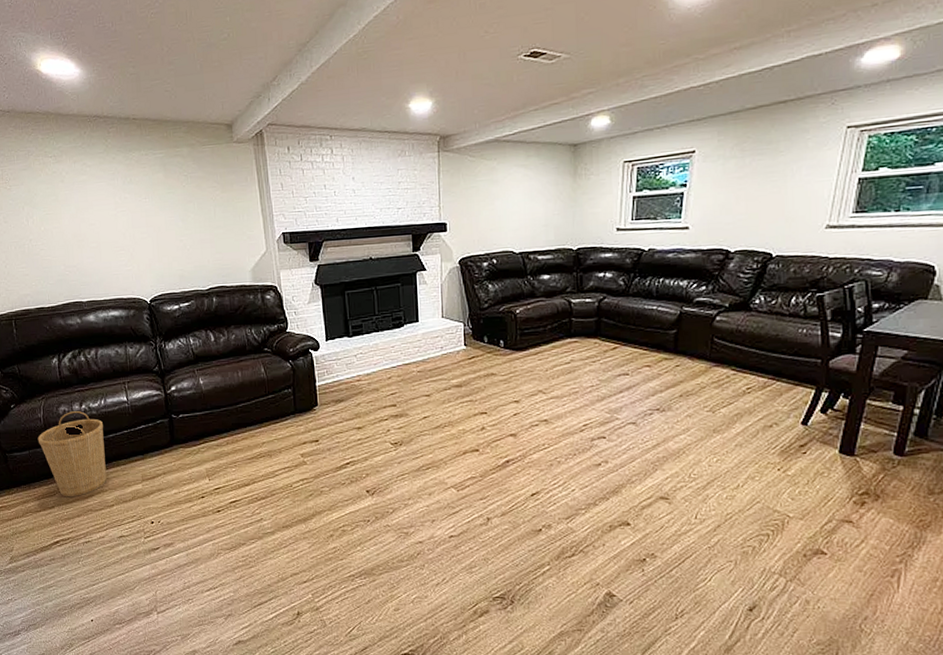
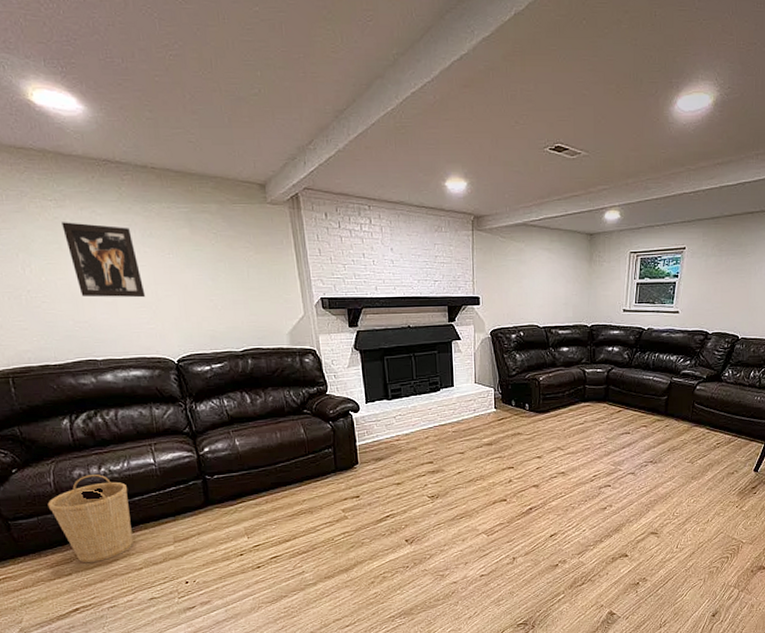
wall art: none [59,175,125,243] -> present [62,222,146,298]

